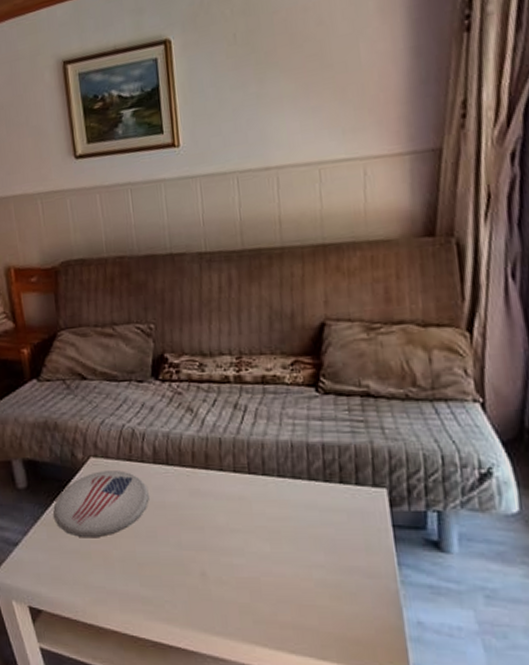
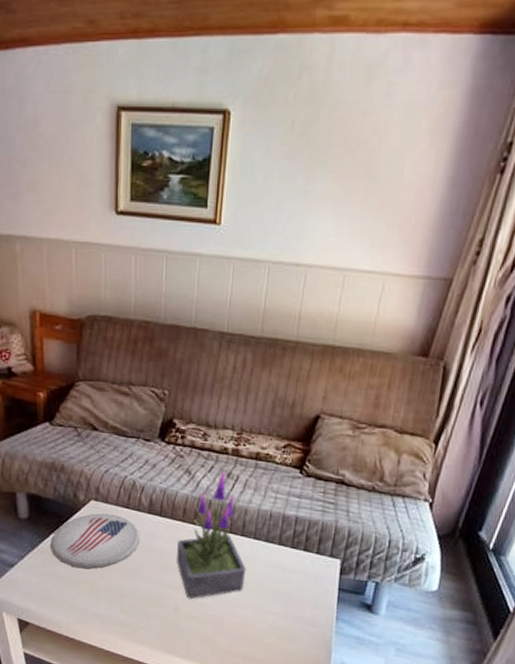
potted plant: none [191,402,277,561] -> present [177,471,246,600]

